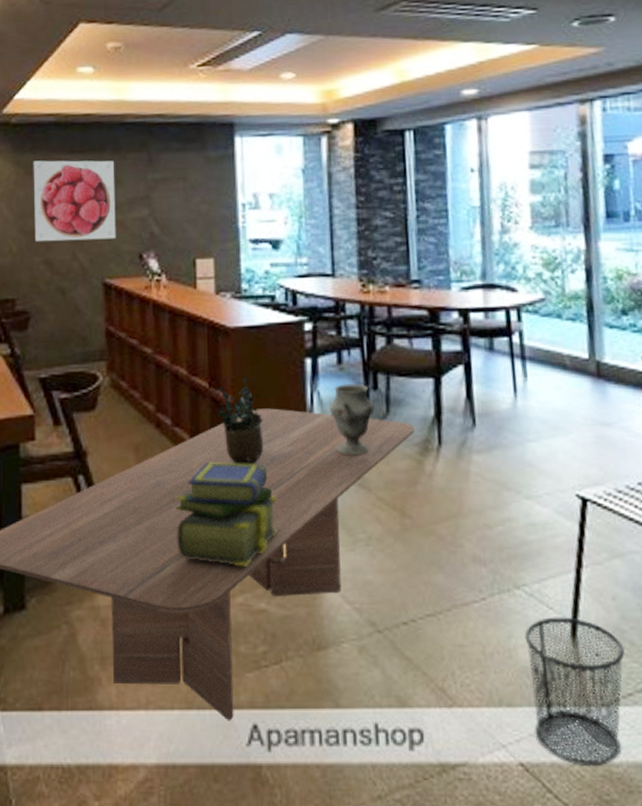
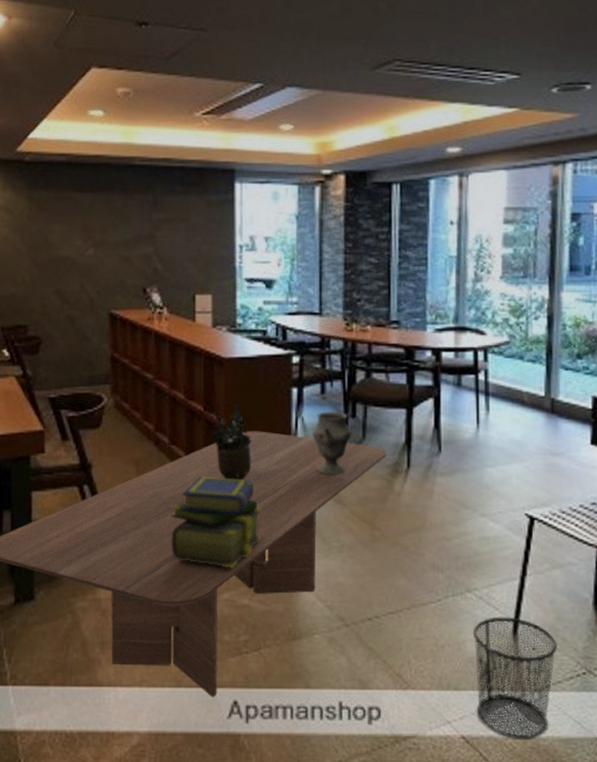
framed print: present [33,160,116,242] -> none [45,197,122,274]

